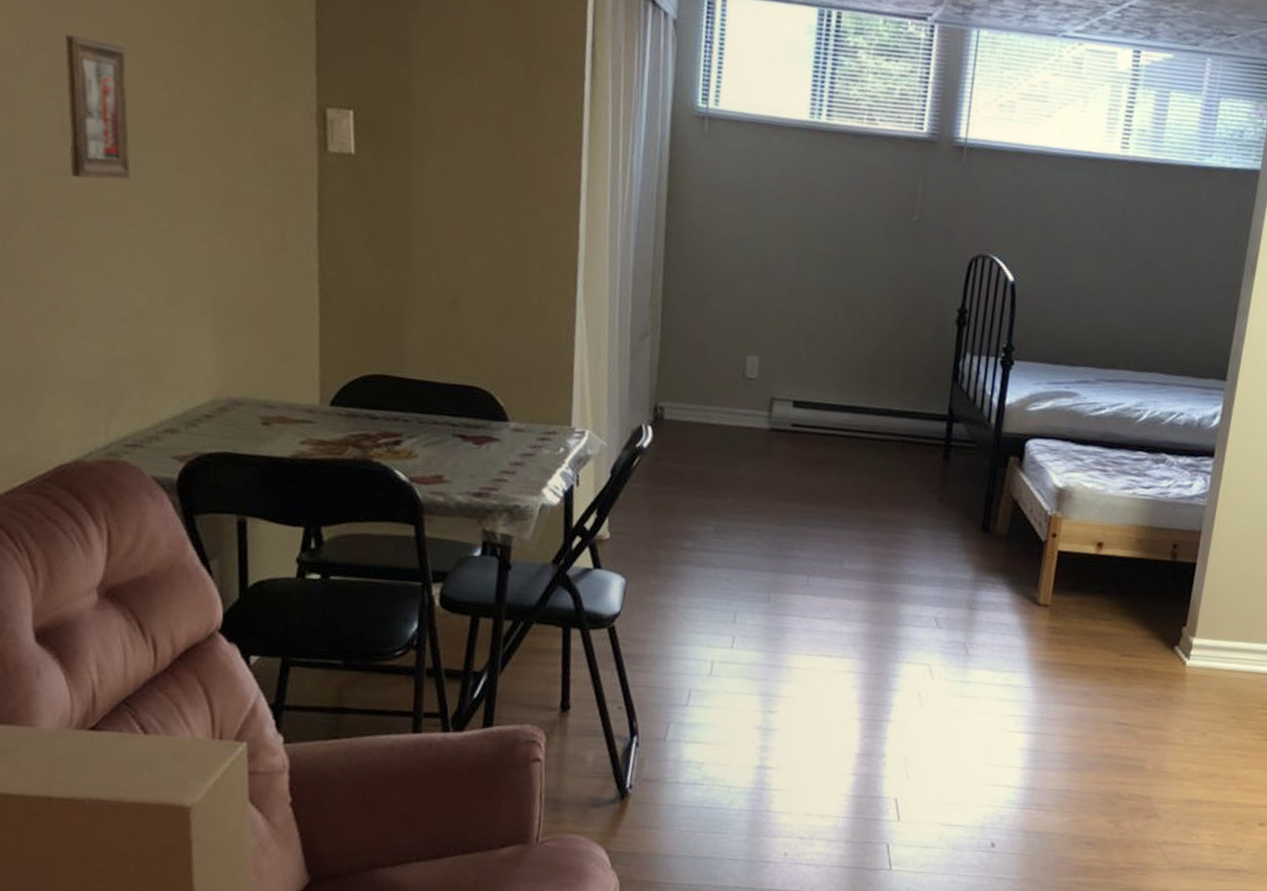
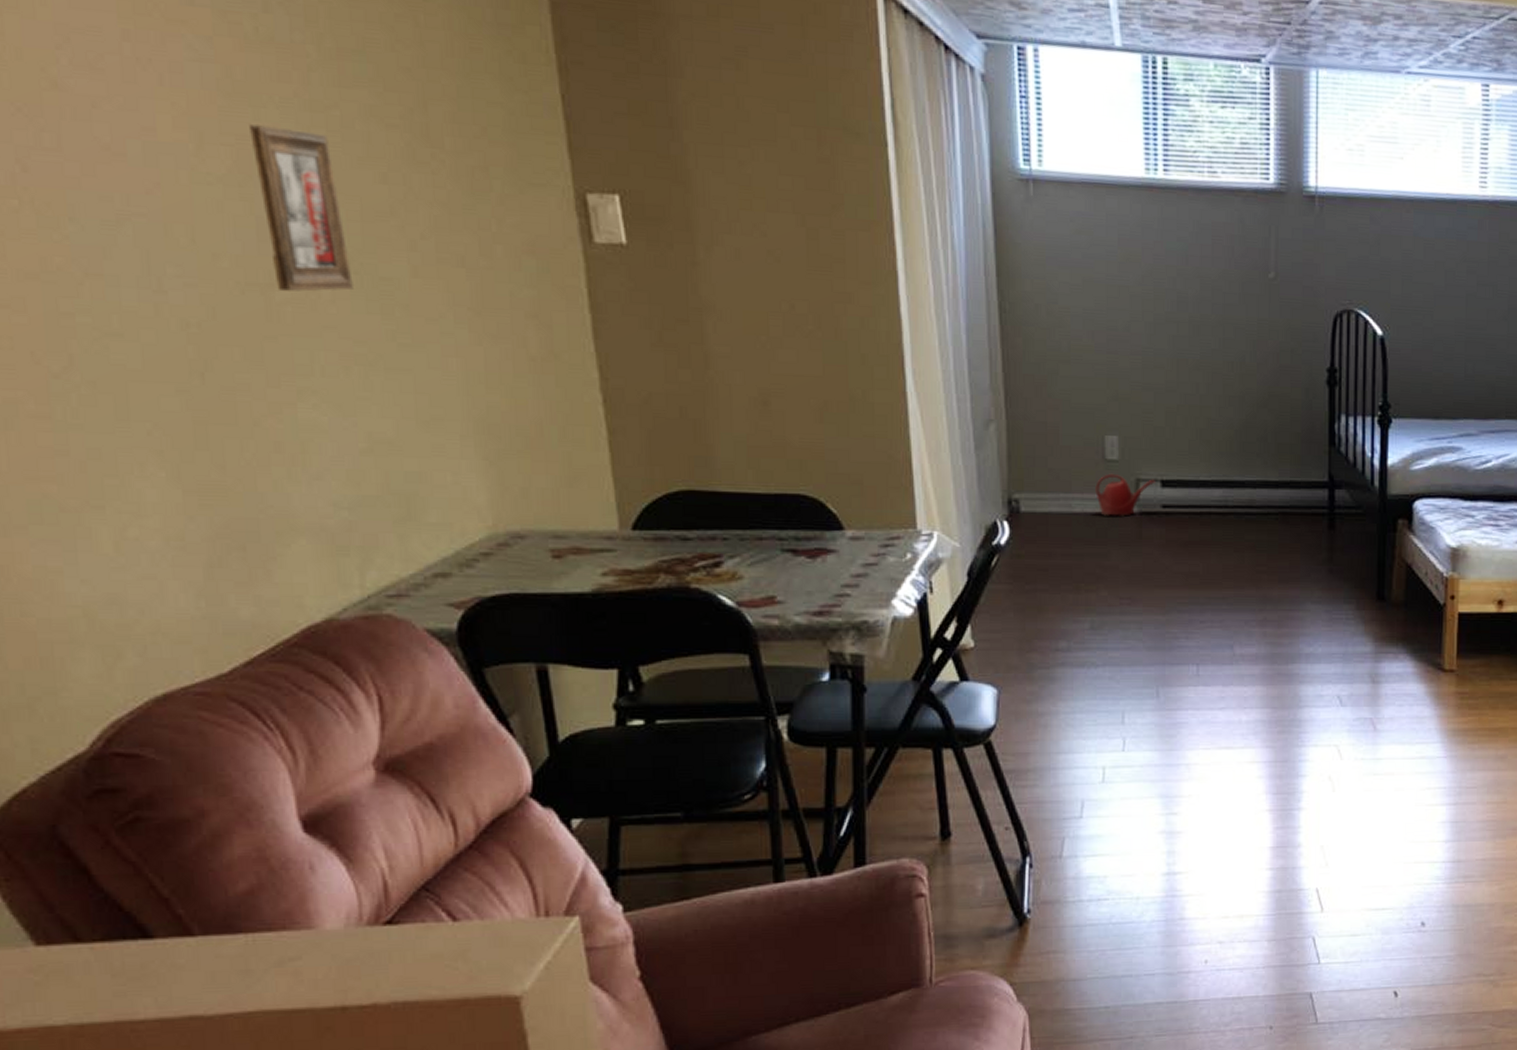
watering can: none [733,390,788,431] -> present [1095,473,1155,516]

